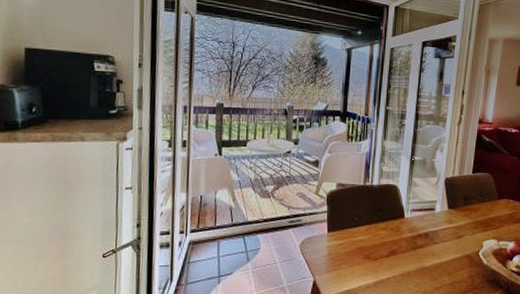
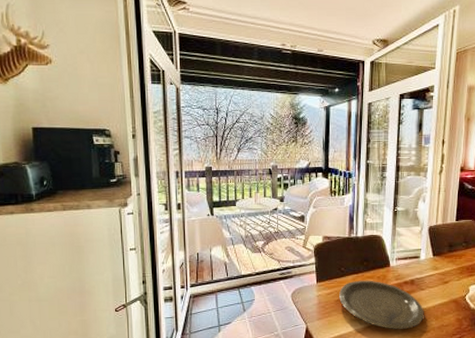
plate: none [350,231,438,286] -> present [339,280,425,330]

